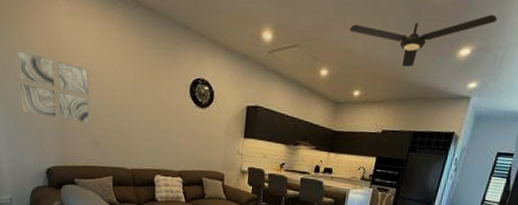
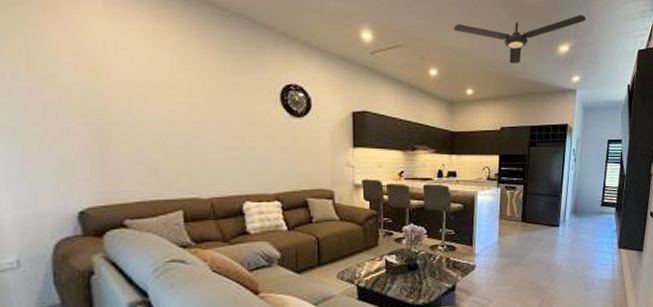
wall art: present [16,48,91,124] -> none [20,56,145,148]

